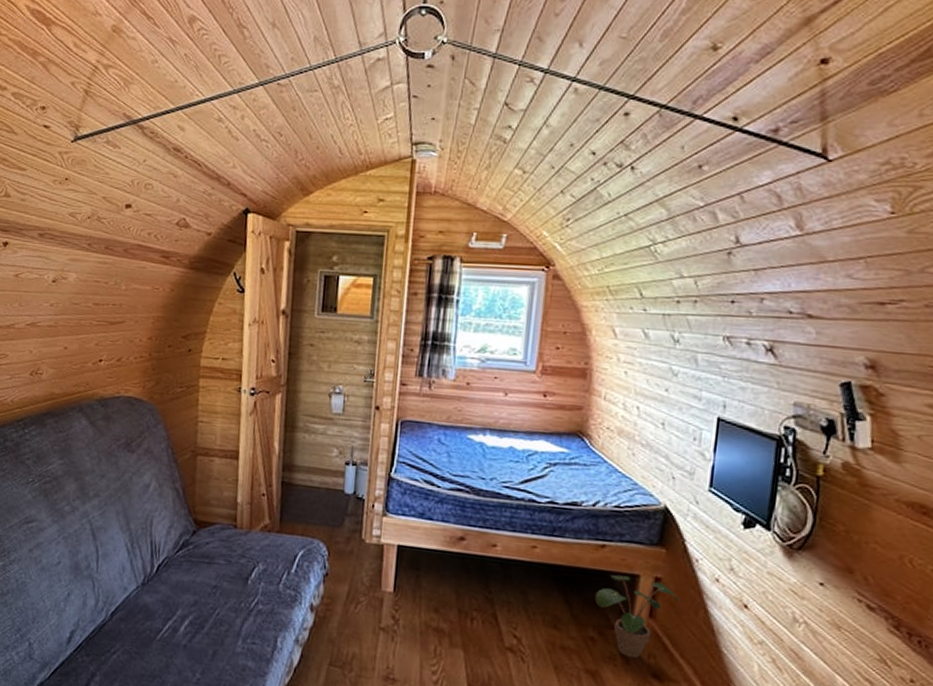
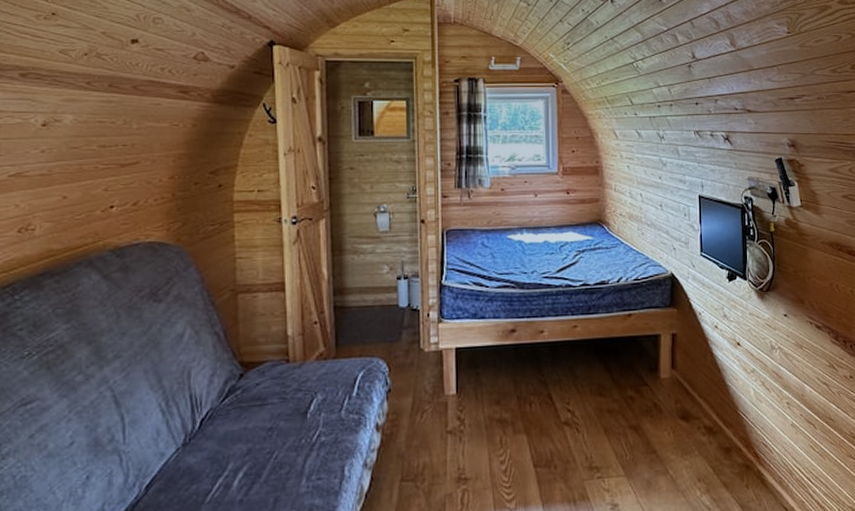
potted plant: present [595,575,680,659] -> none [629,337,692,407]

